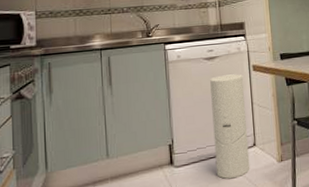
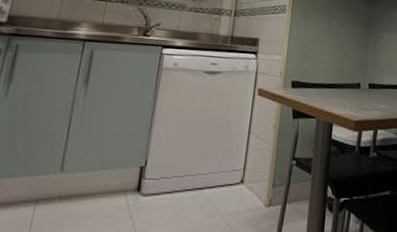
cast: present [210,74,250,179] -> none [190,94,246,219]

